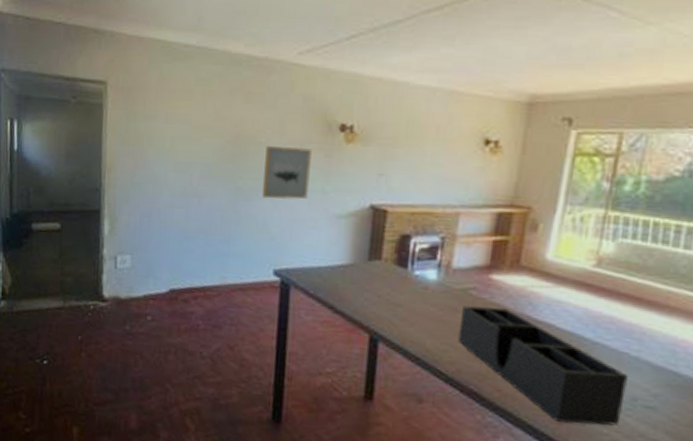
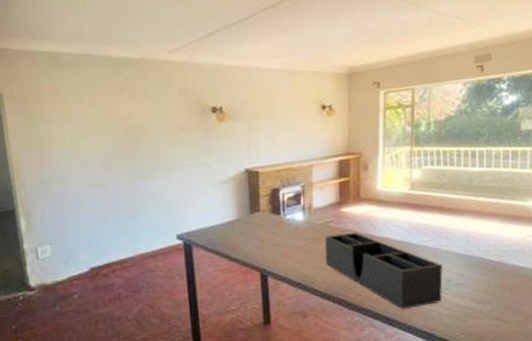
wall art: present [263,145,313,200] -> none [154,130,195,177]

